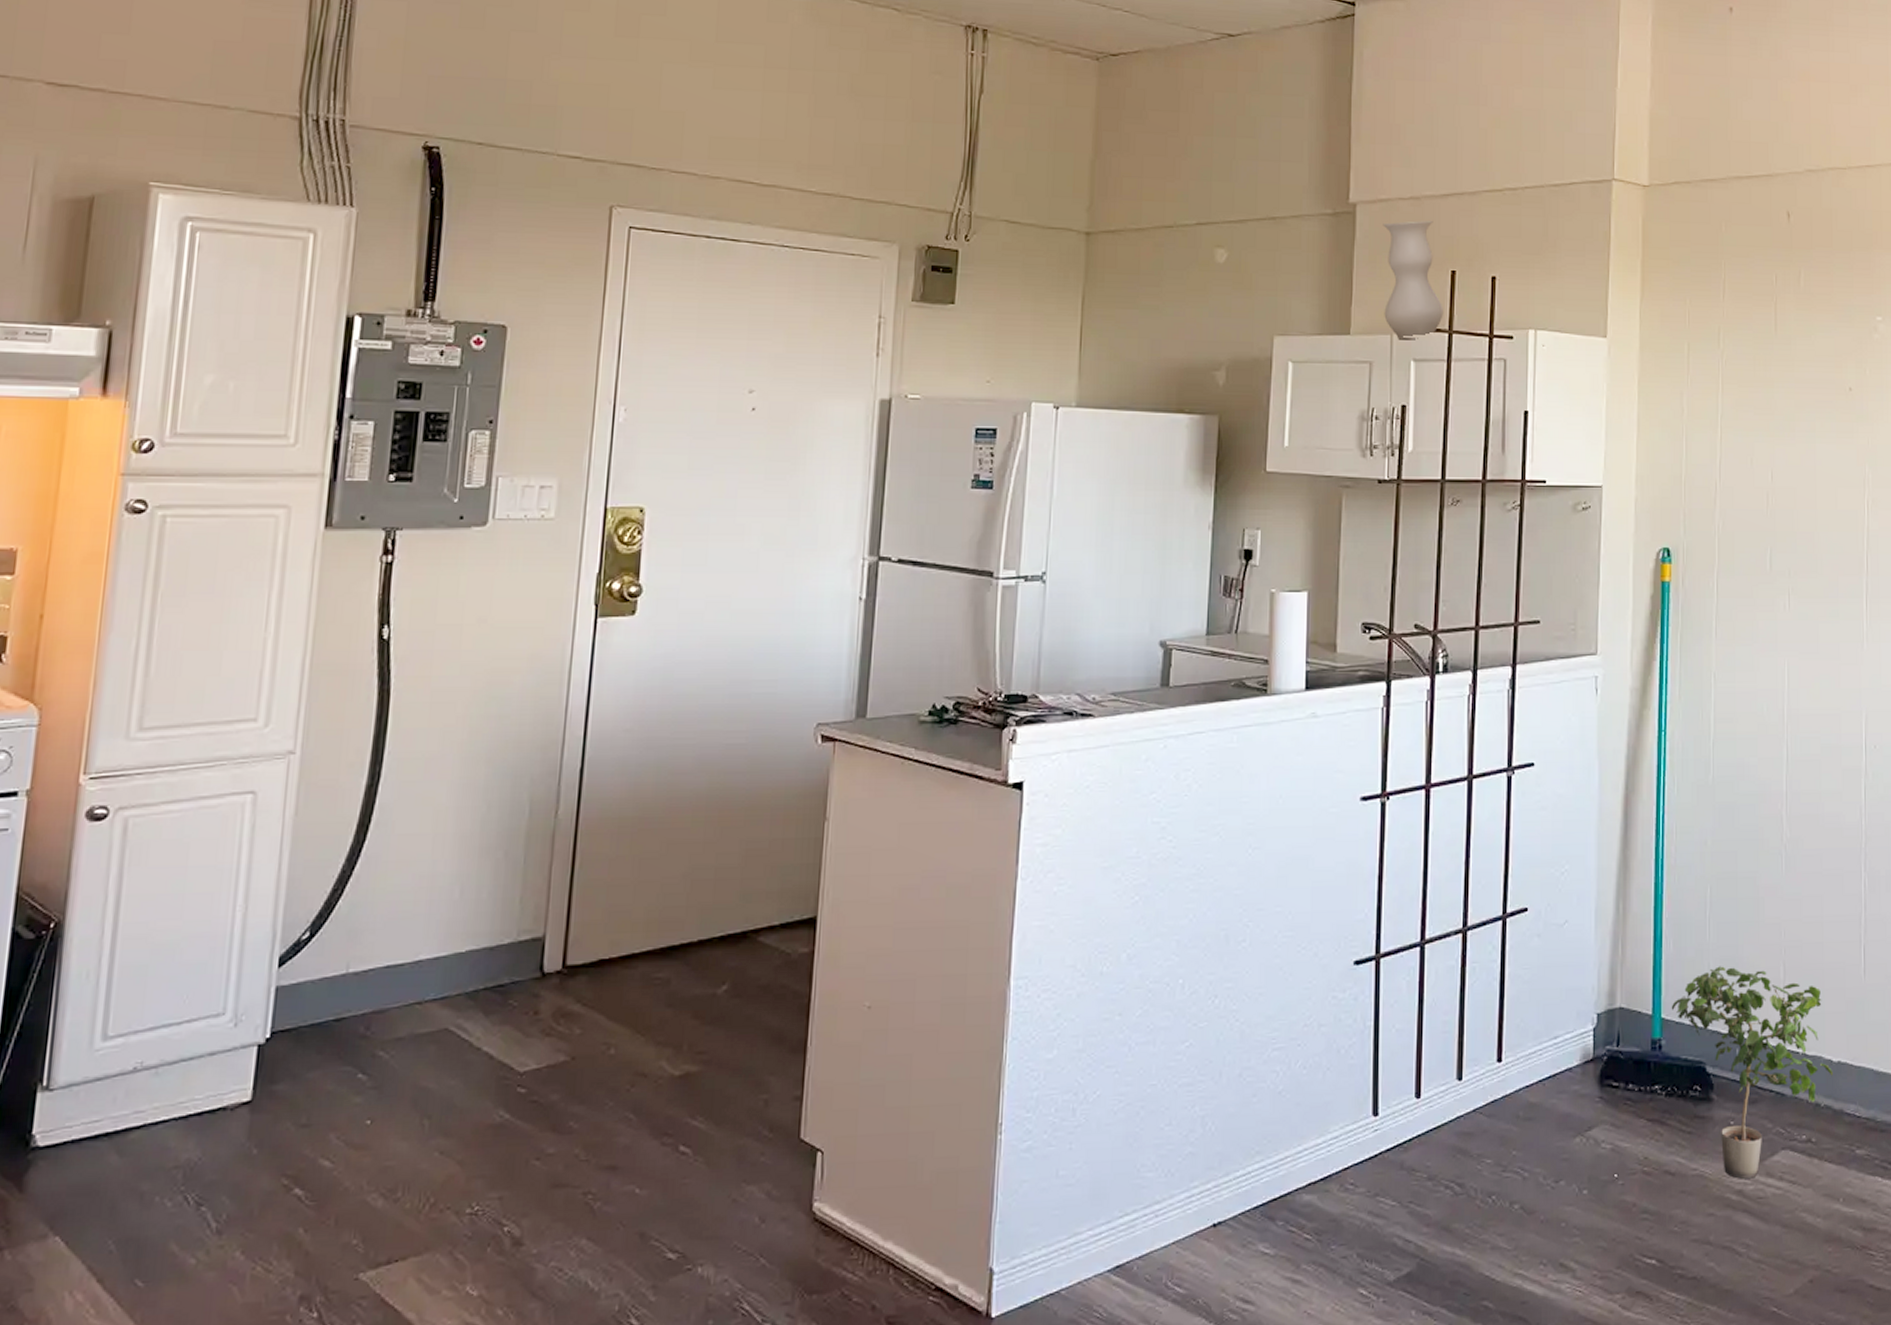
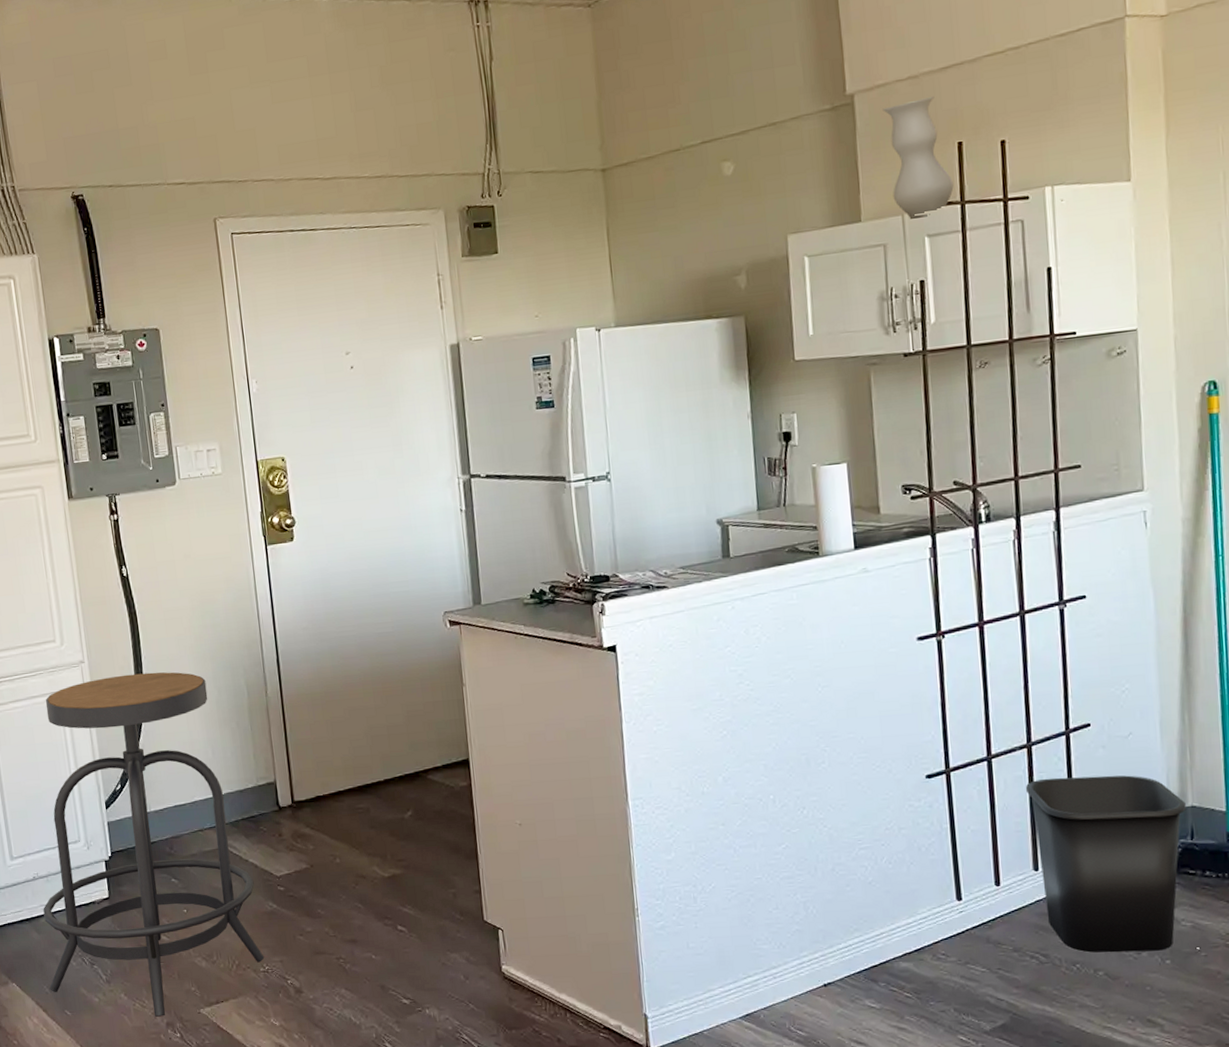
bar stool: none [117,774,483,1287] -> present [43,672,265,1017]
waste bin: none [1456,969,1614,1181] -> present [1025,775,1186,953]

